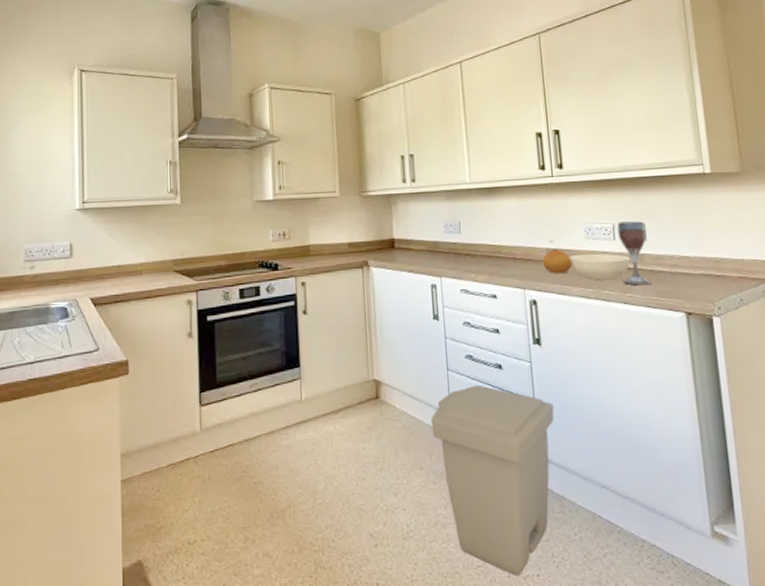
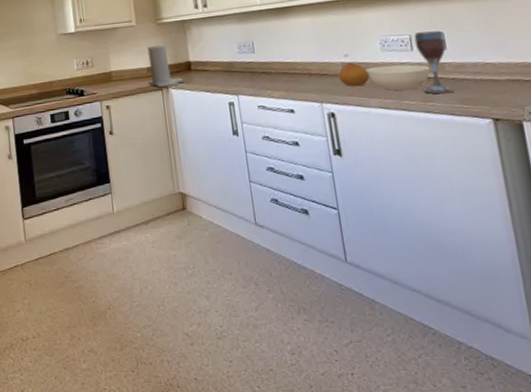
paper towel: none [348,219,385,265] -> present [147,44,183,87]
trash can: present [431,384,555,576] -> none [236,195,360,374]

